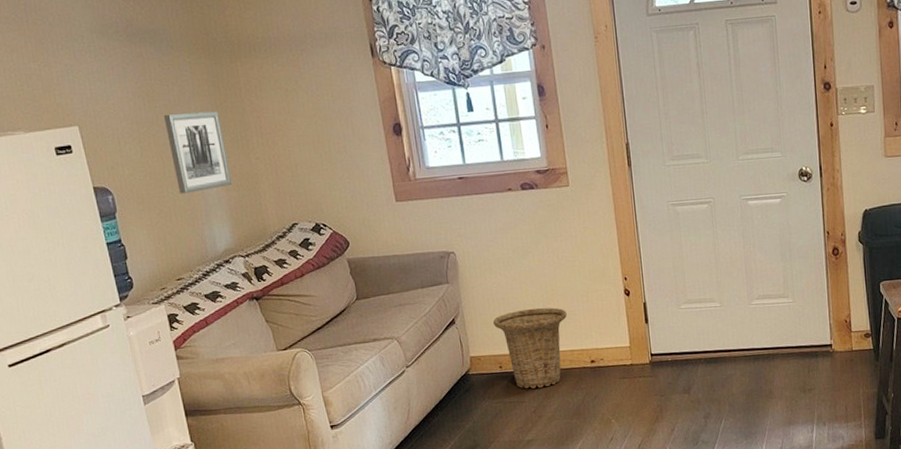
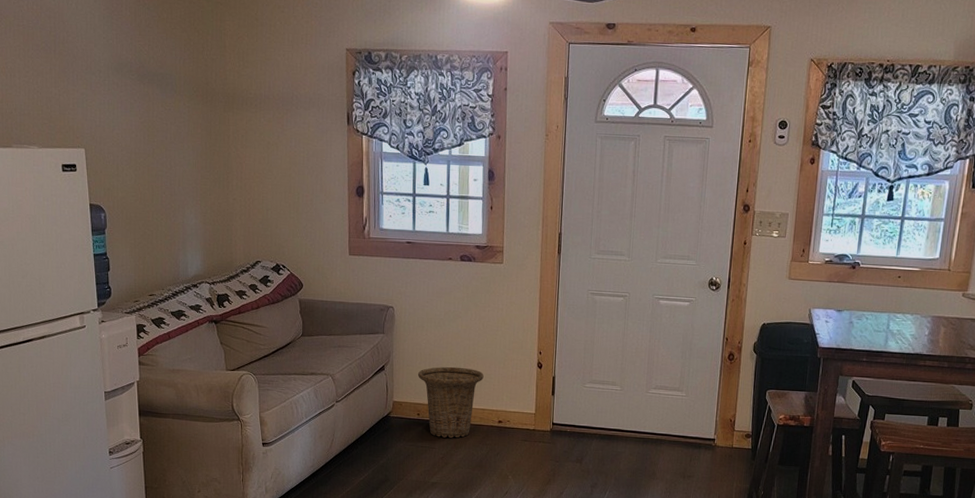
wall art: present [163,111,233,194] -> none [159,149,210,221]

